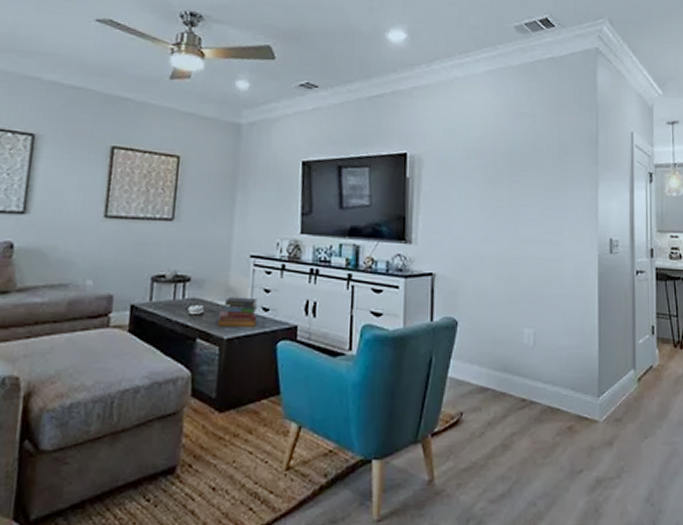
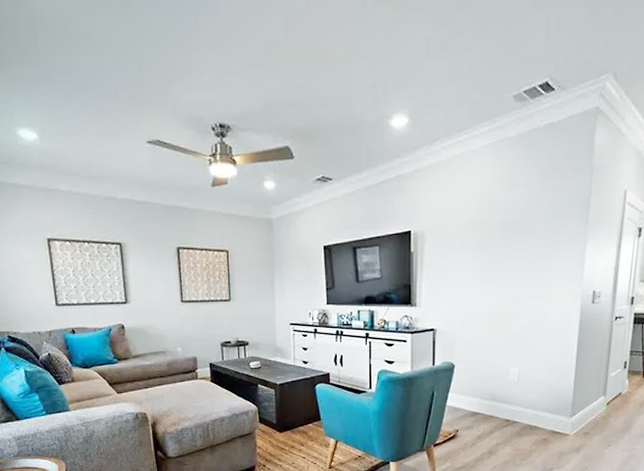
books: present [219,296,258,327] -> none [272,354,300,375]

